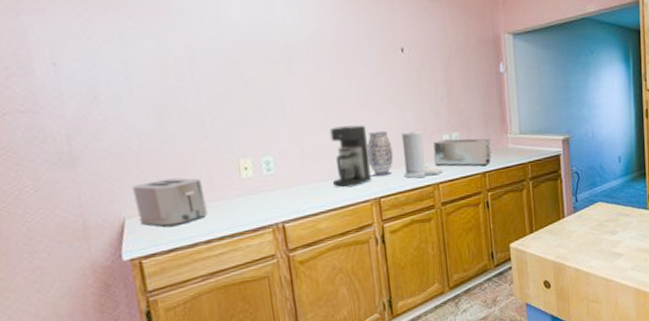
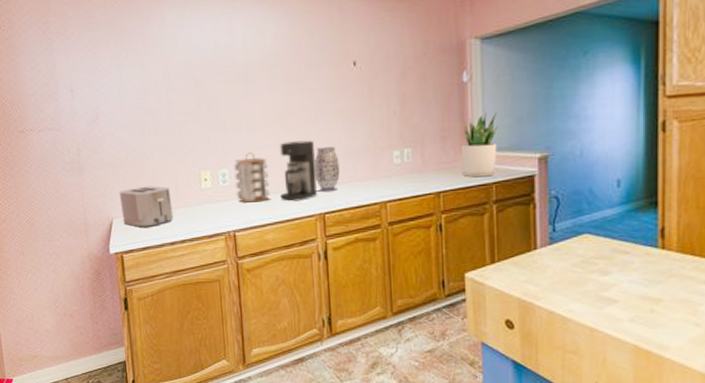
spice rack: none [279,137,322,192] -> present [233,152,270,203]
paper towel: present [402,131,443,179] -> none [350,147,391,196]
toaster: present [433,138,492,167] -> none [382,154,449,186]
planter: none [501,100,531,158] -> present [461,112,498,178]

